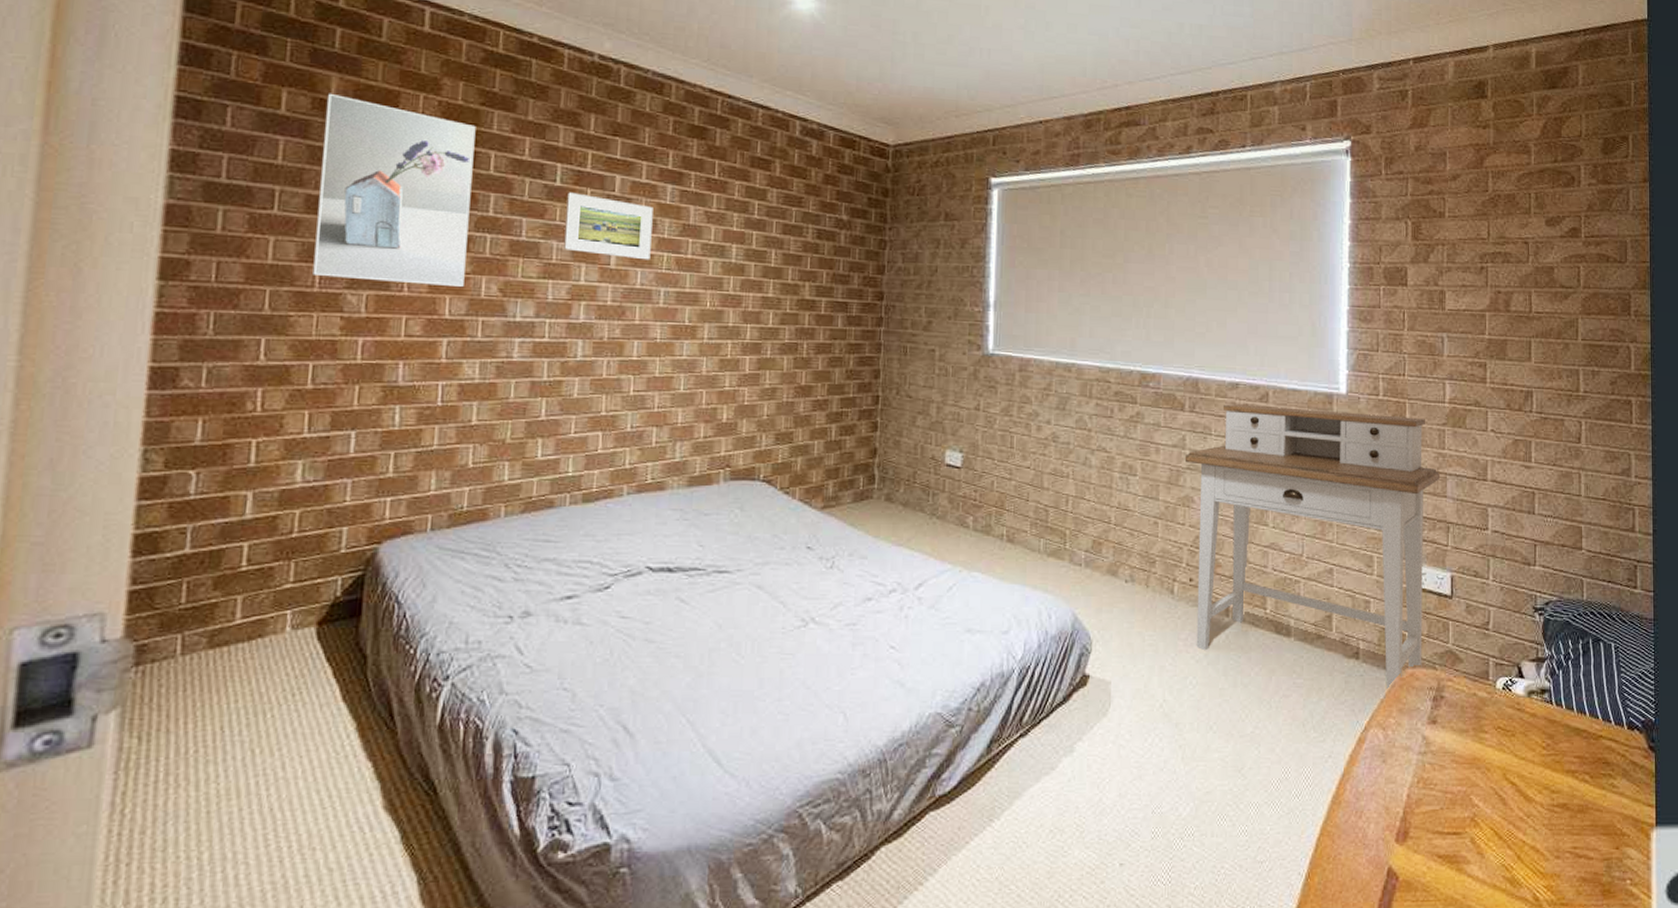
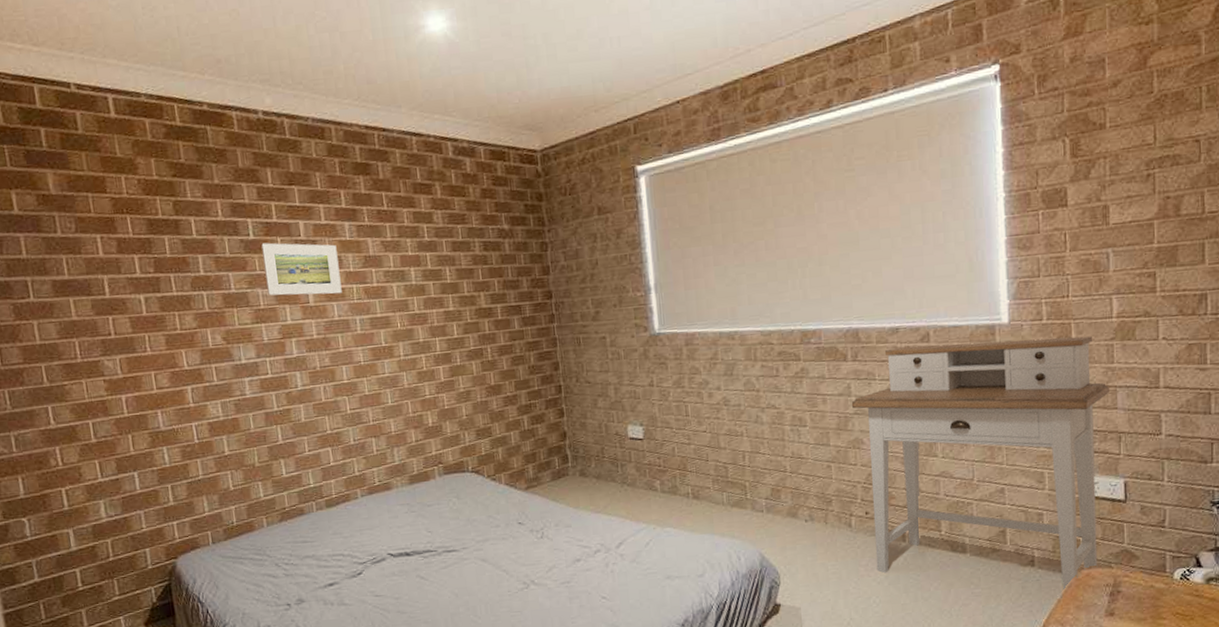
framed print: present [313,93,476,287] -> none [47,188,194,349]

